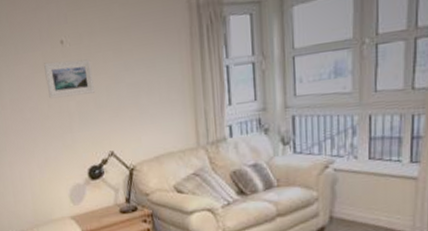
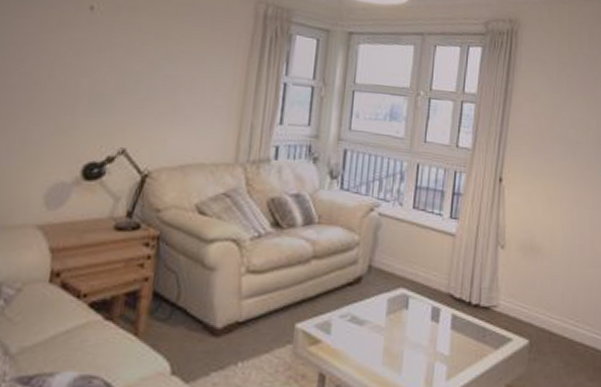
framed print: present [44,59,94,99] -> none [54,25,125,75]

